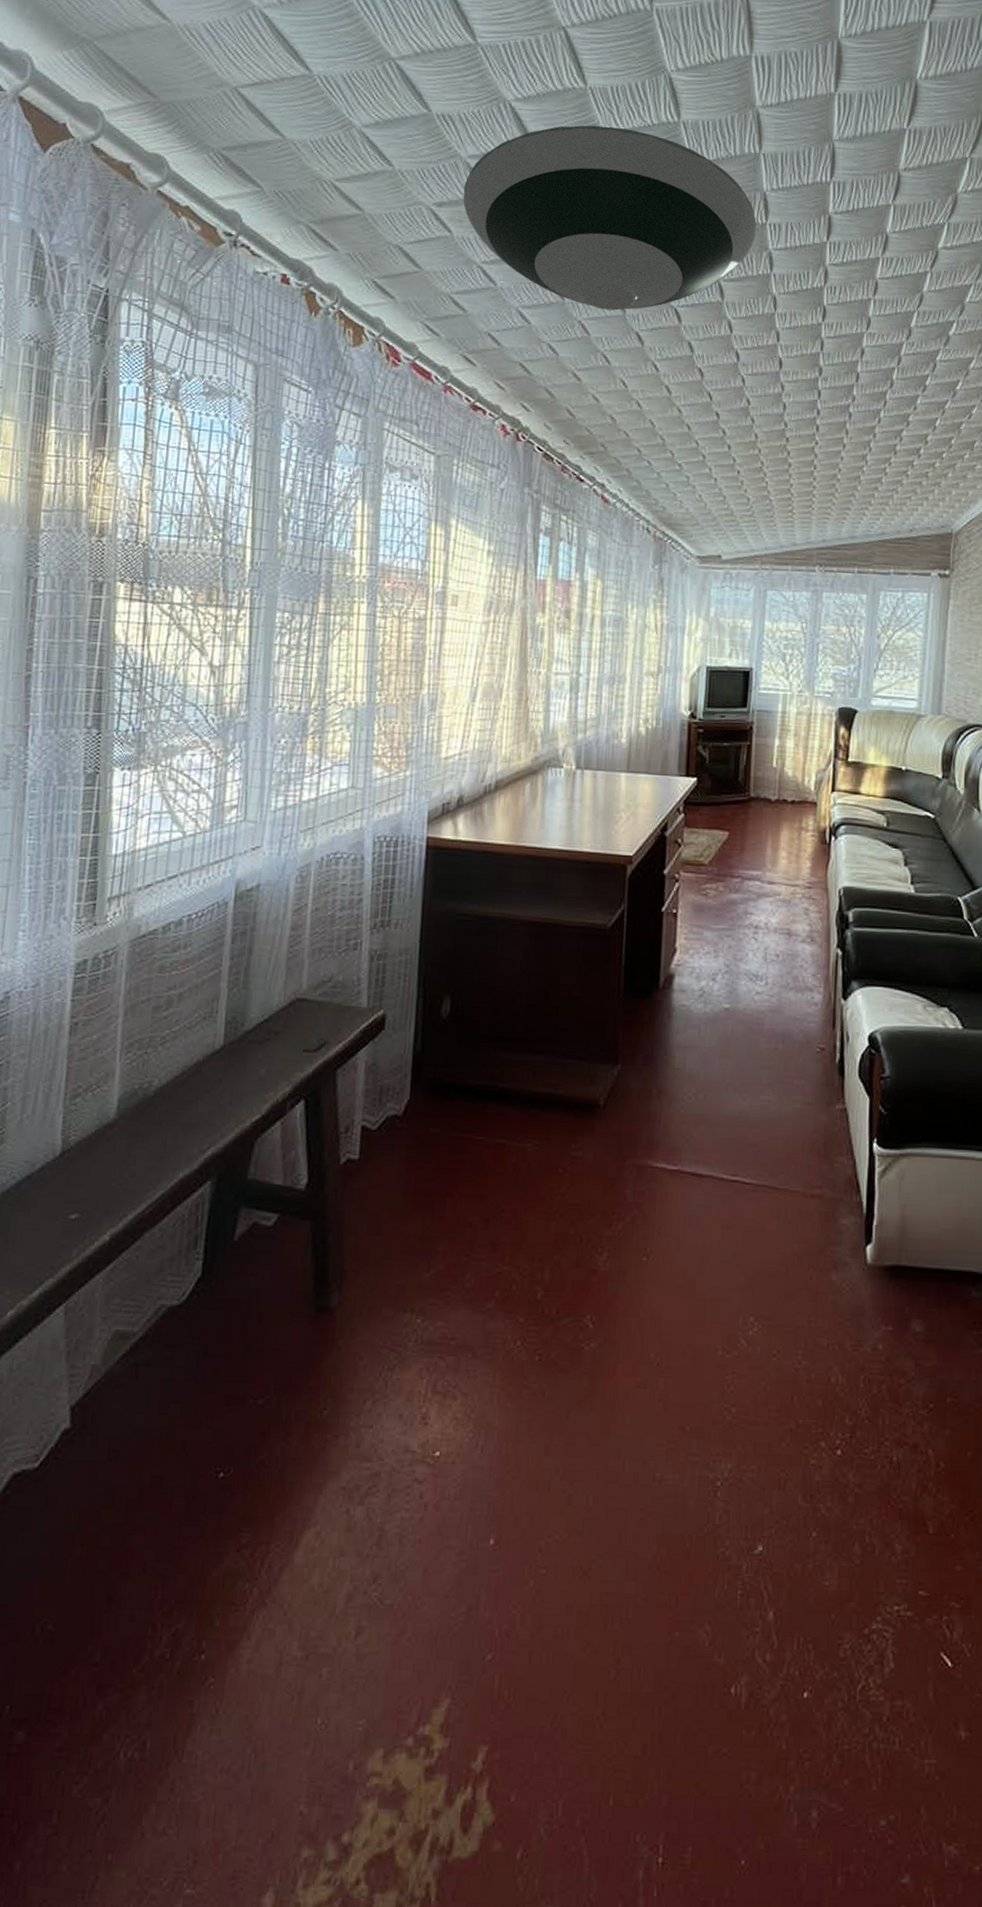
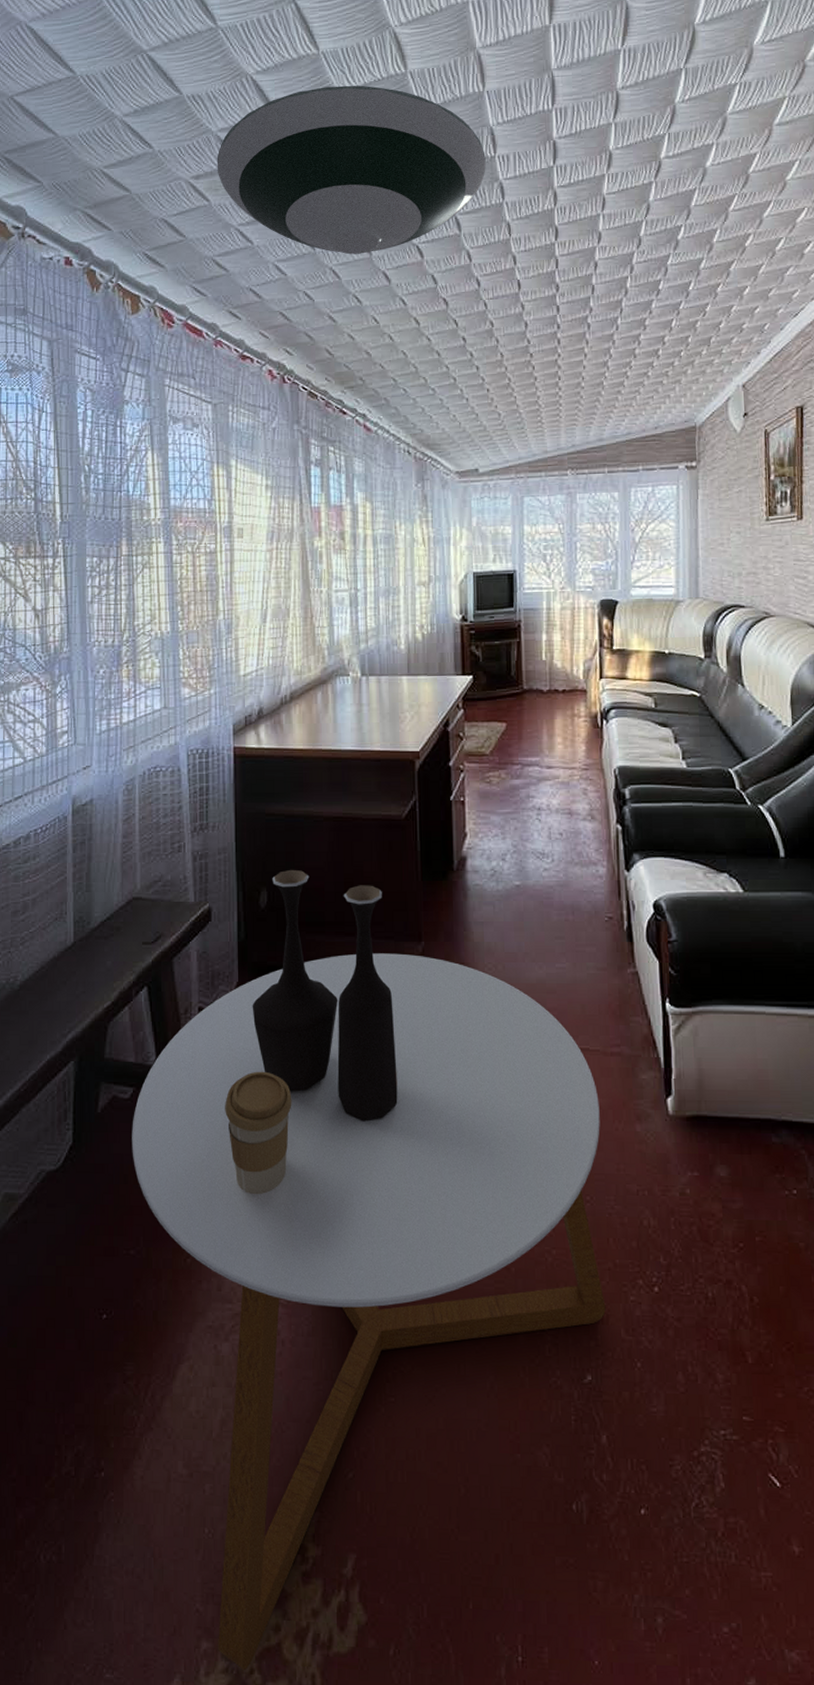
coffee table: none [270,1074,795,1882] -> present [132,953,606,1671]
coffee cup: none [381,1200,460,1340] -> present [225,1071,292,1195]
vase: none [422,976,581,1261] -> present [252,869,398,1122]

